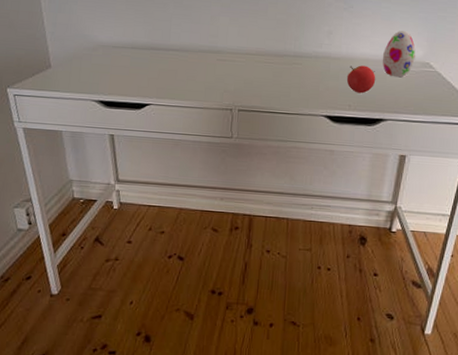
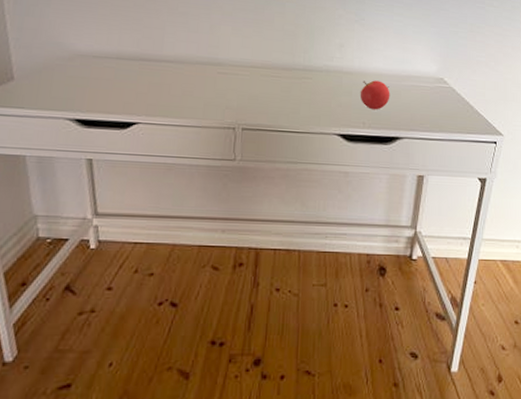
decorative egg: present [382,31,416,77] -> none [396,45,429,93]

